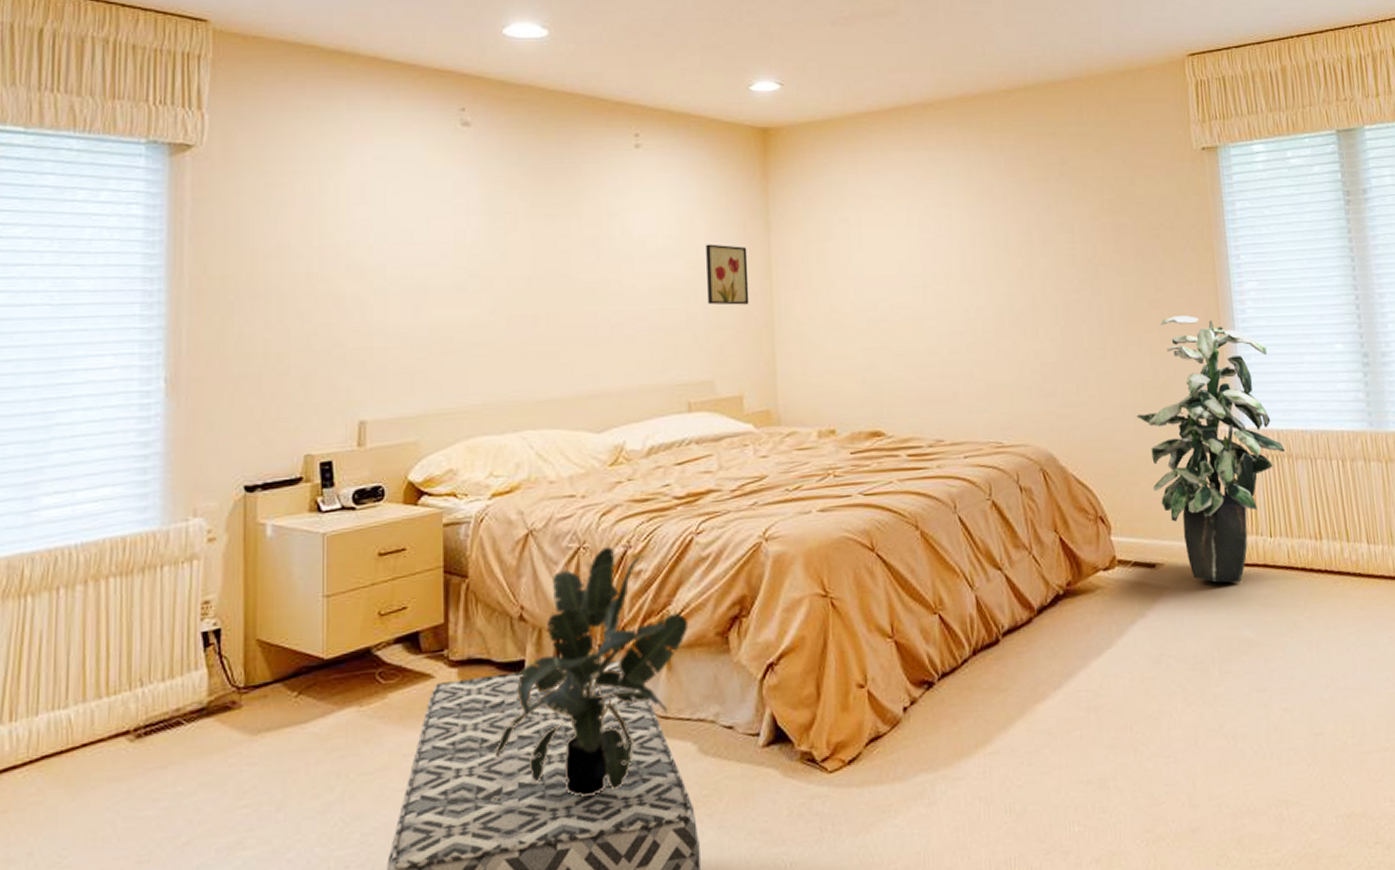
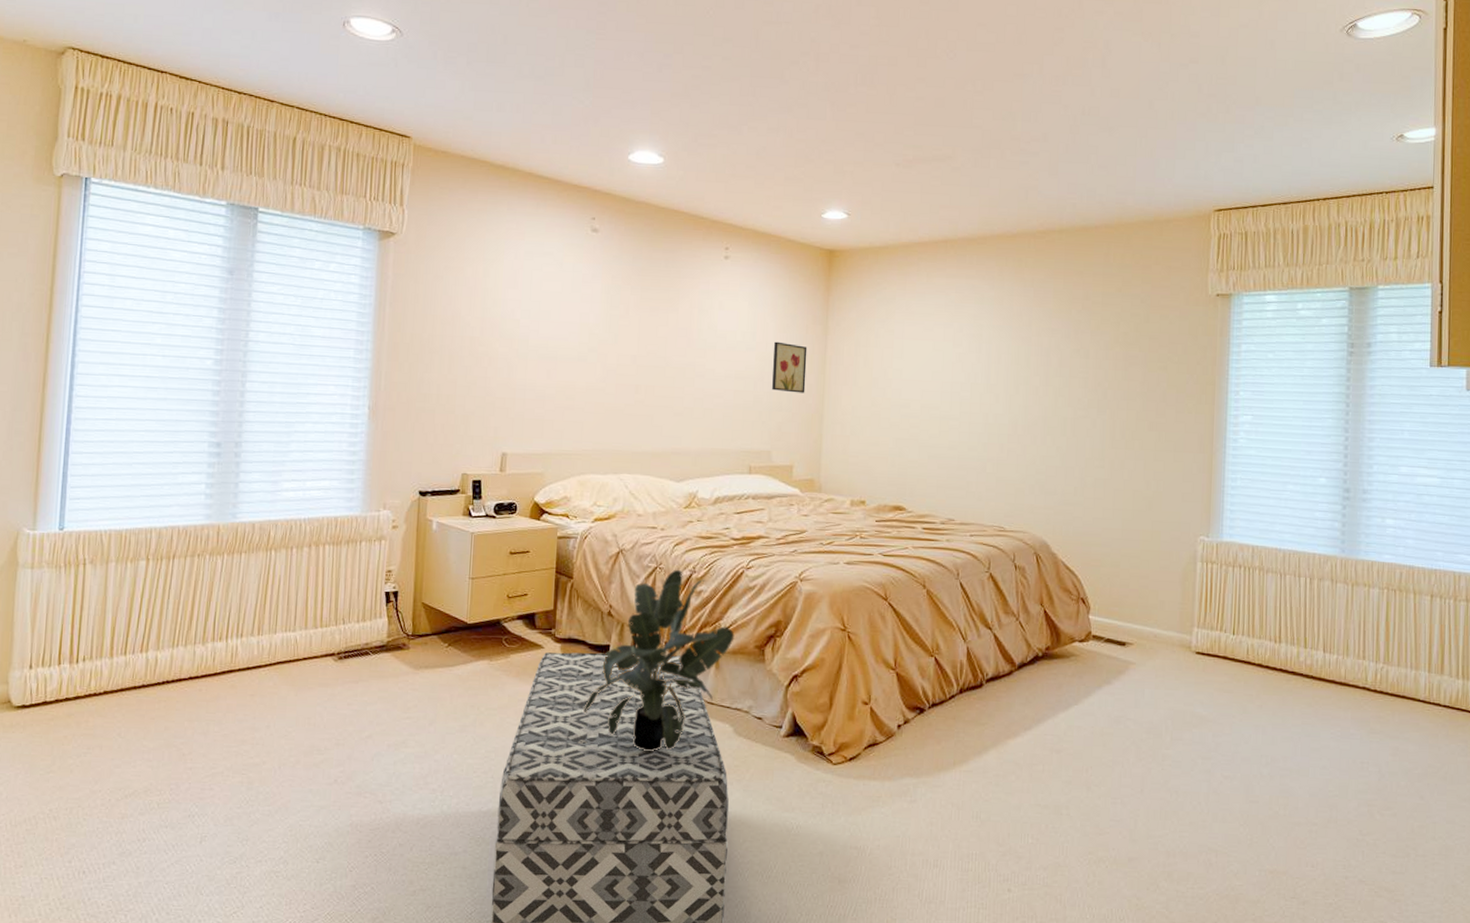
indoor plant: present [1136,315,1286,583] -> none [1124,438,1258,668]

